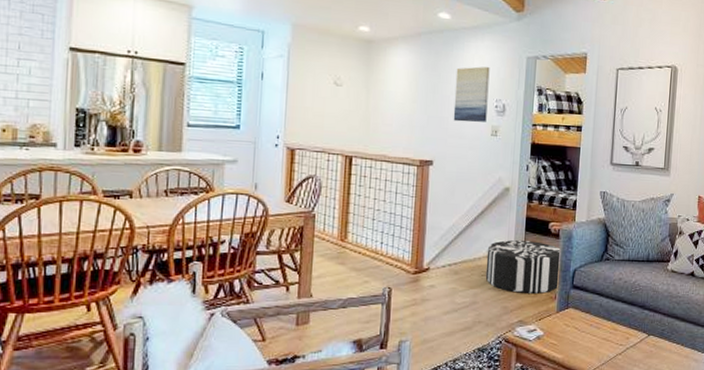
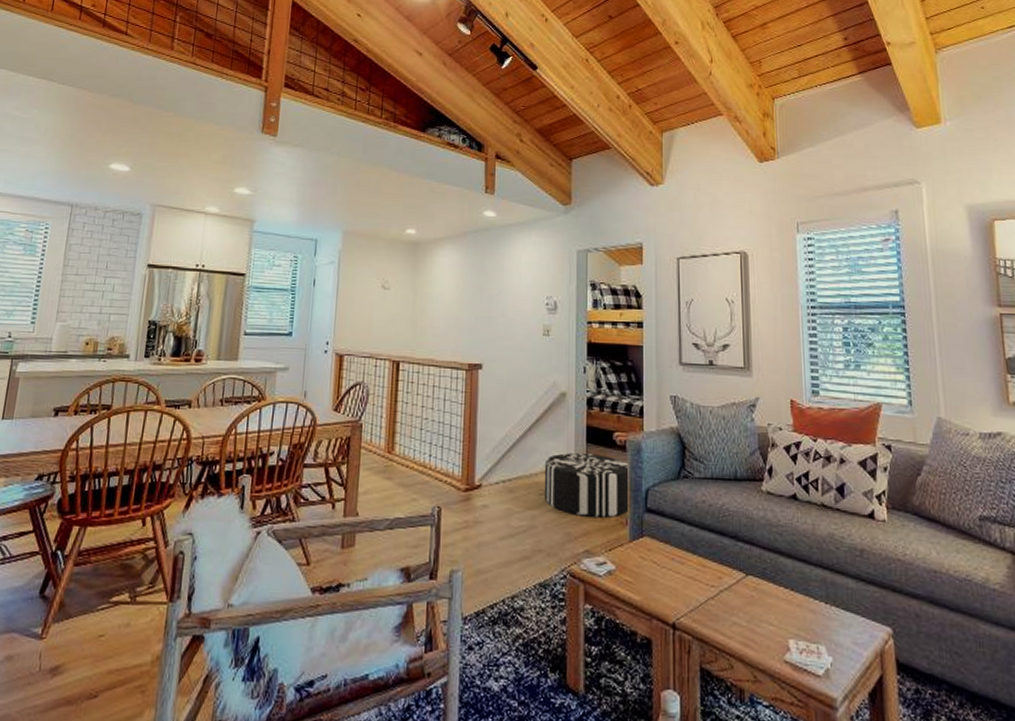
wall art: present [453,66,490,123] -> none [502,263,539,322]

